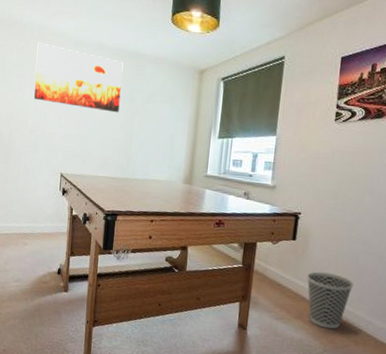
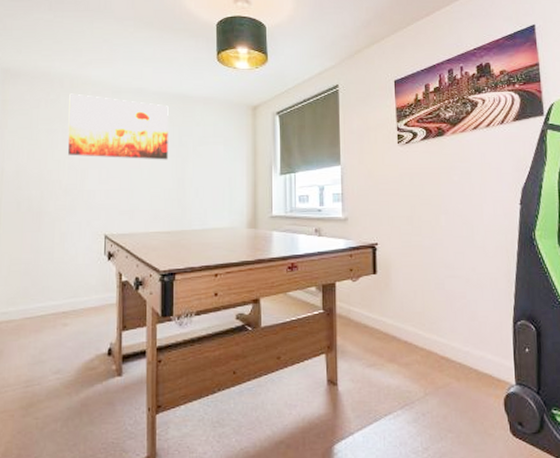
wastebasket: present [307,271,353,329] -> none [394,305,444,368]

